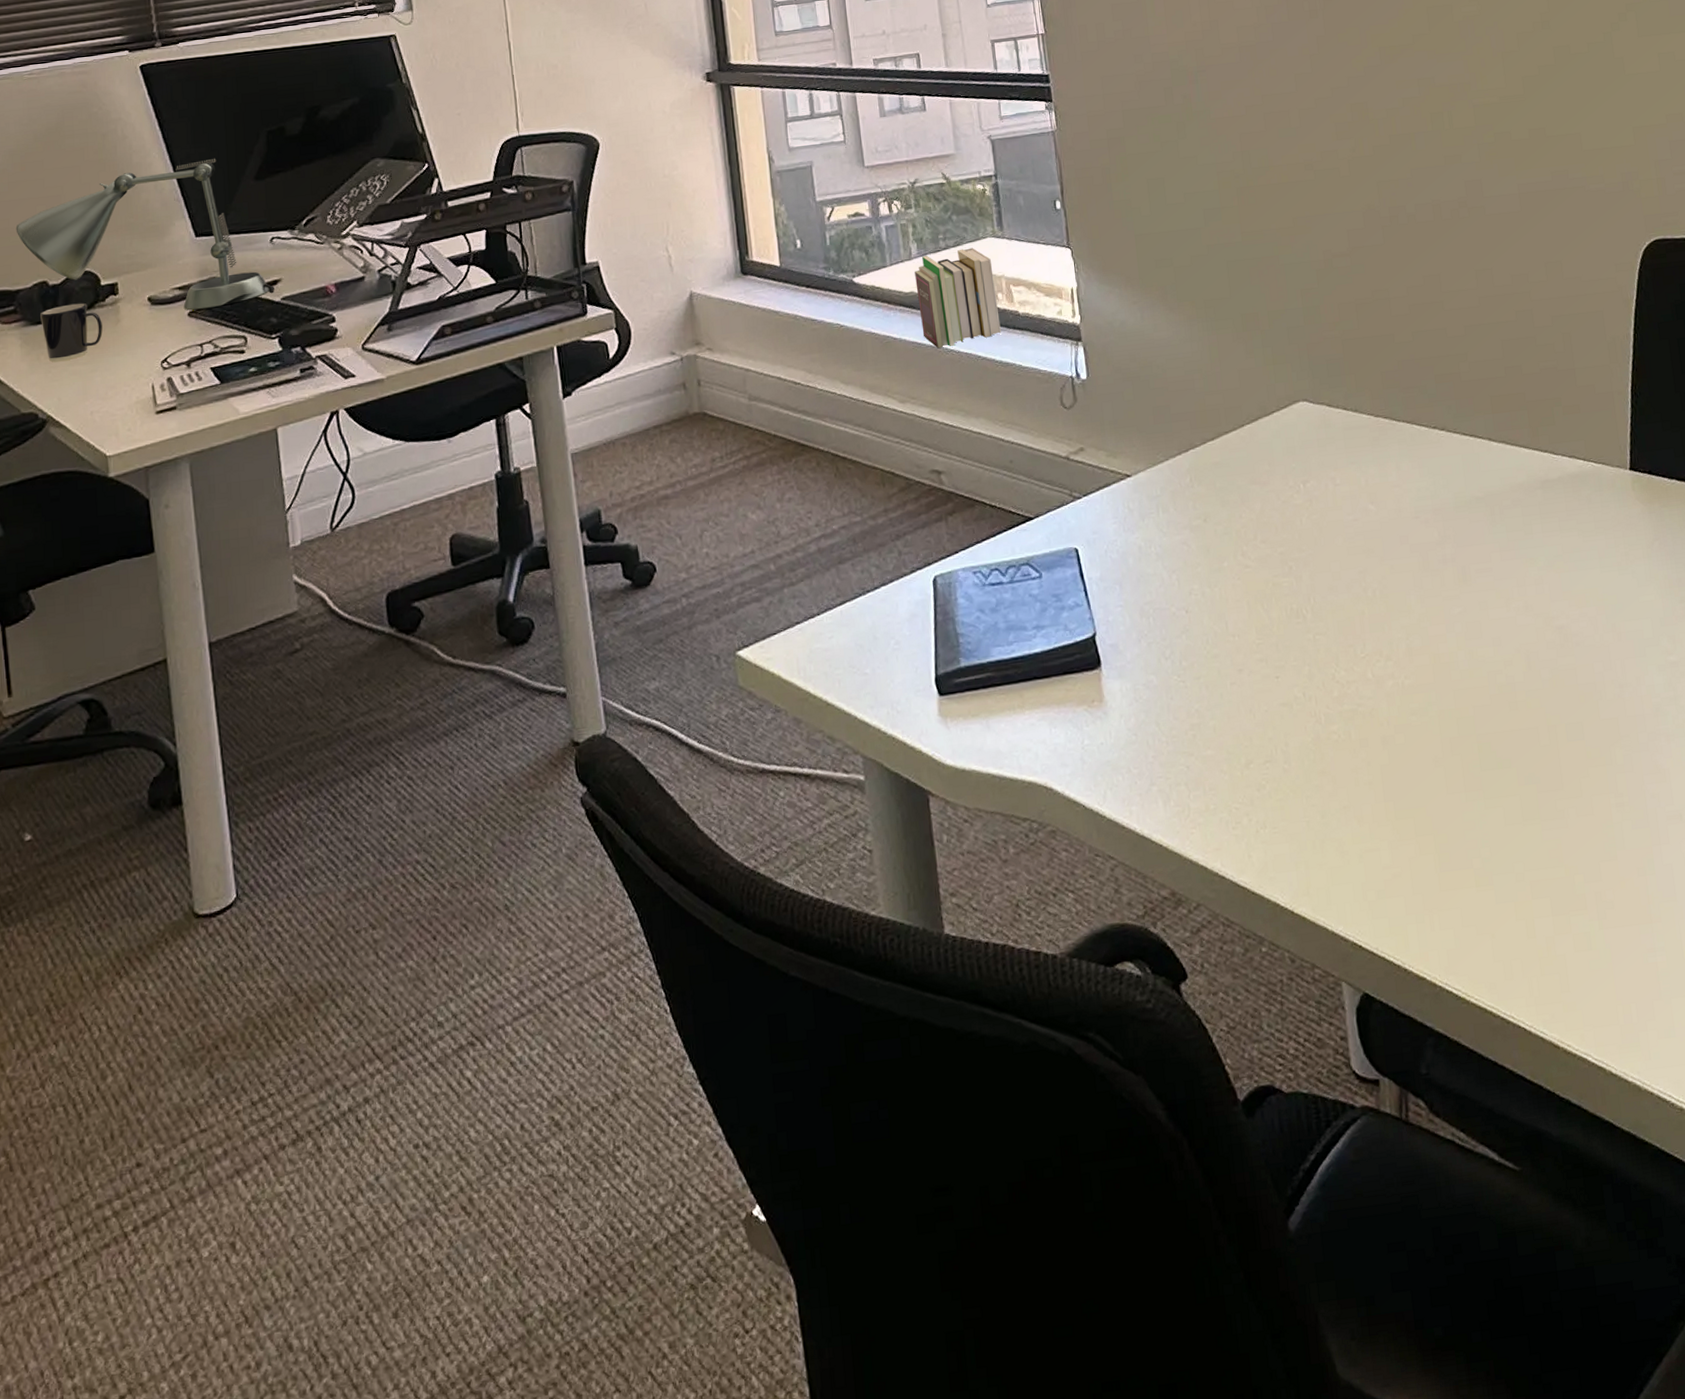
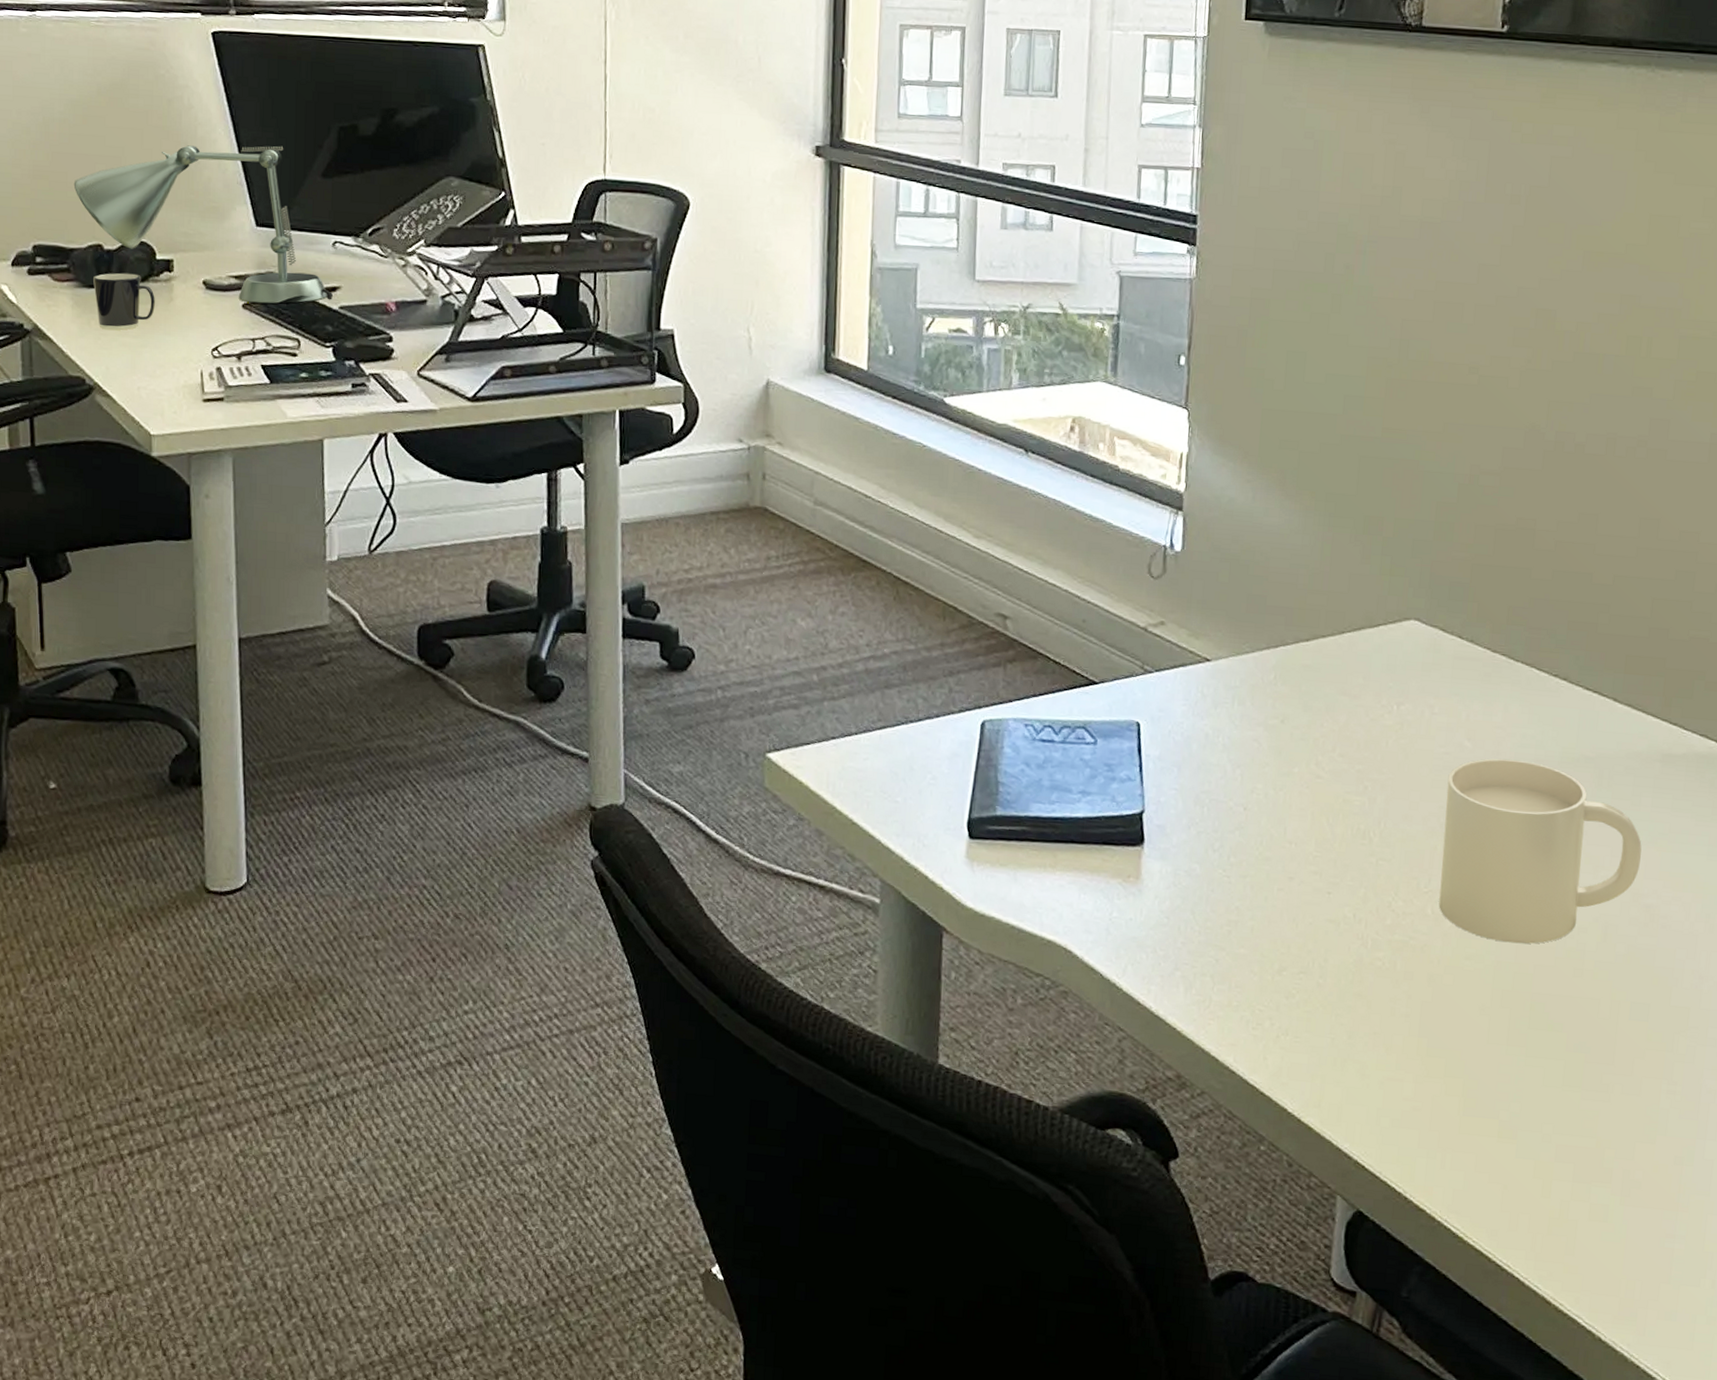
books: present [915,247,1001,349] -> none [1010,387,1098,490]
mug: none [1360,512,1545,691] -> present [1439,758,1642,944]

